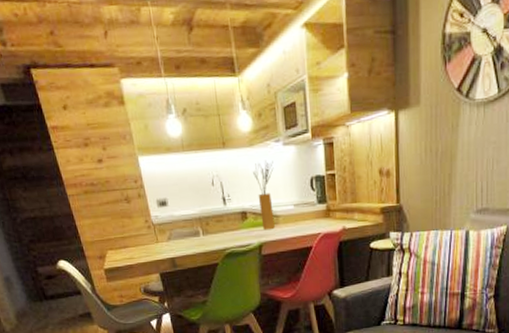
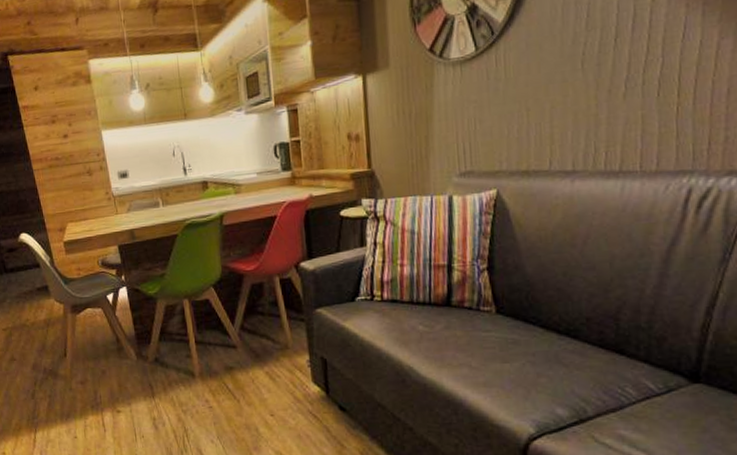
vase: present [253,160,275,231] -> none [214,129,237,200]

